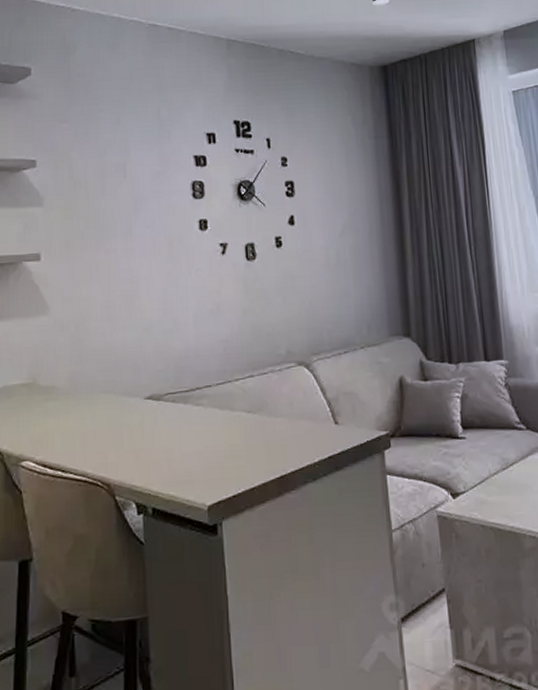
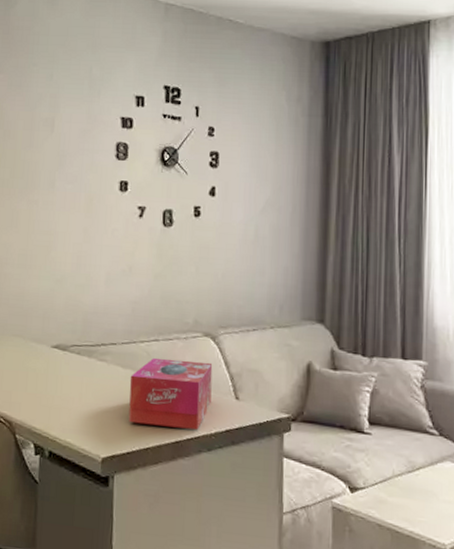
tissue box: none [228,391,311,465] -> present [128,358,213,430]

